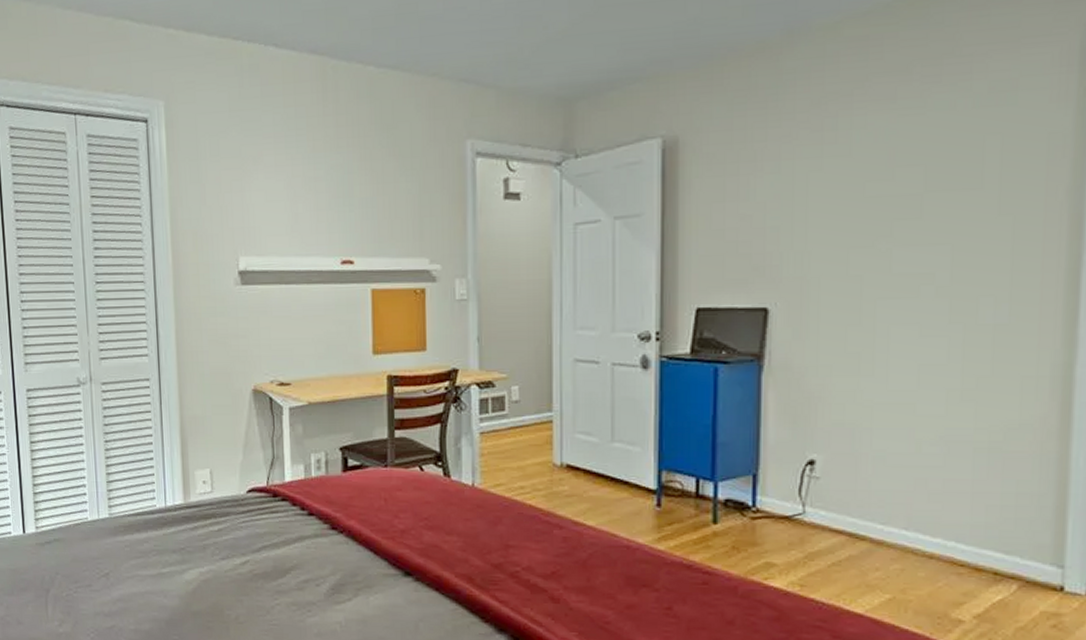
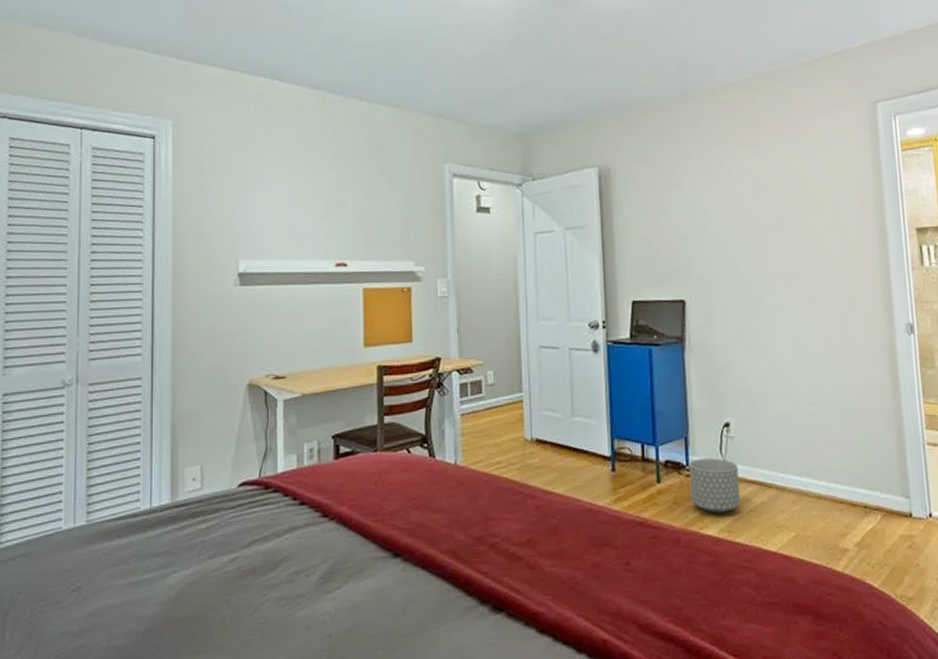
planter: none [754,499,822,564] -> present [688,457,740,514]

